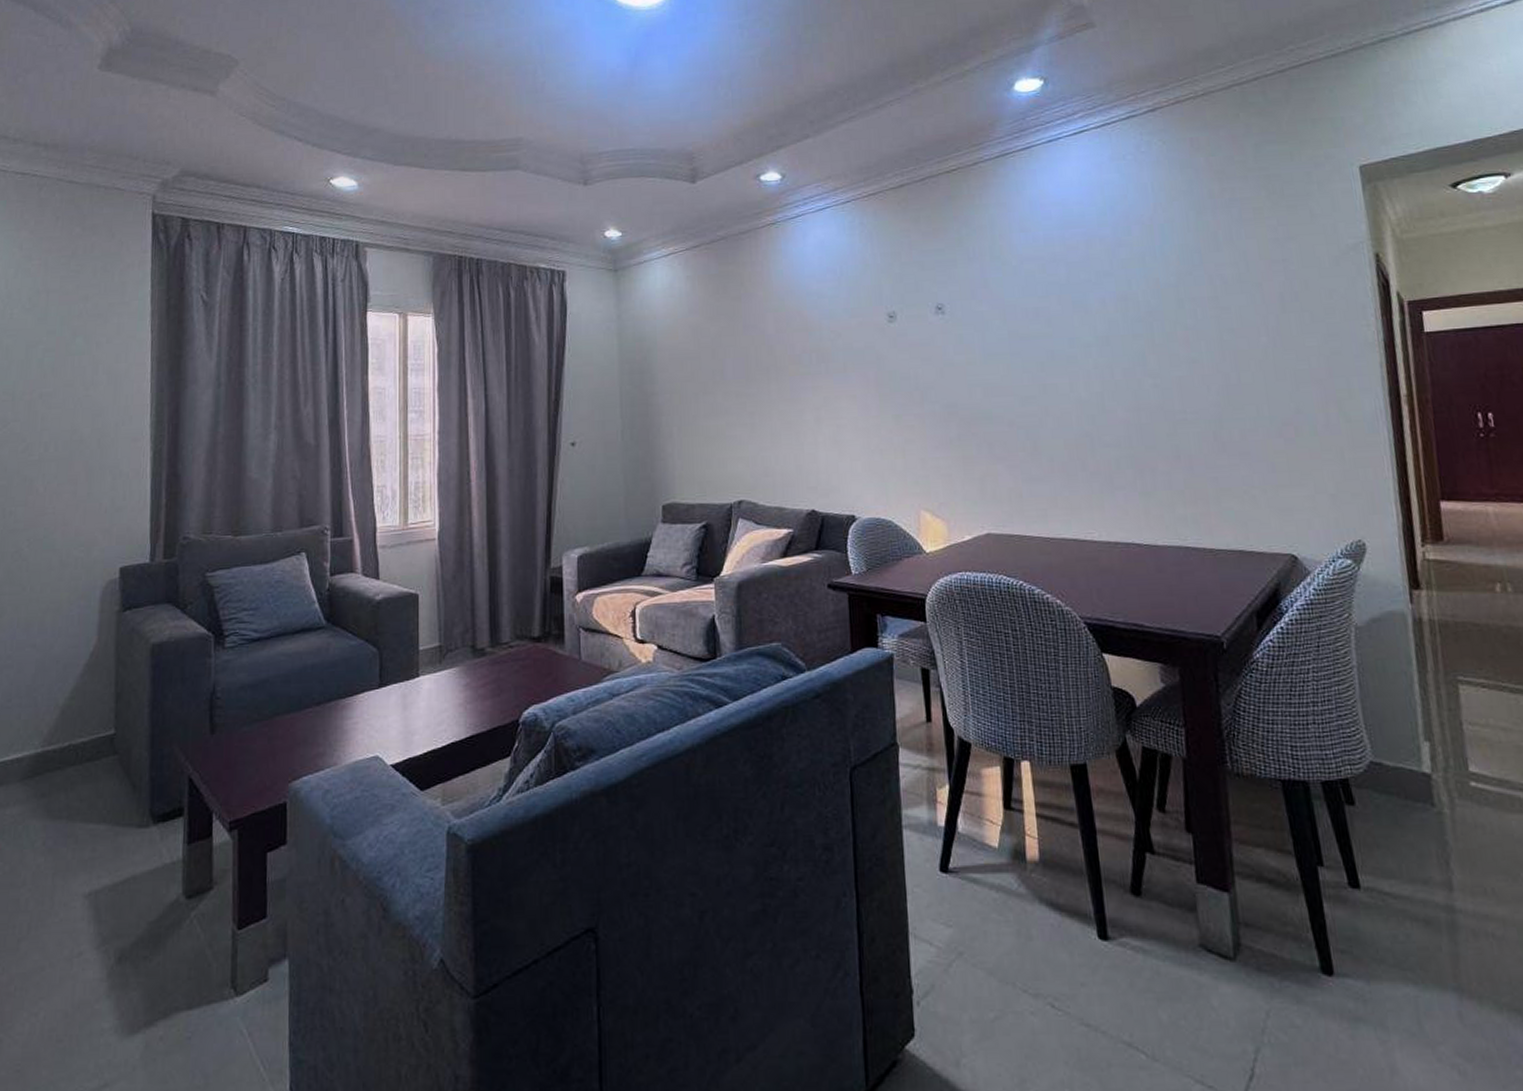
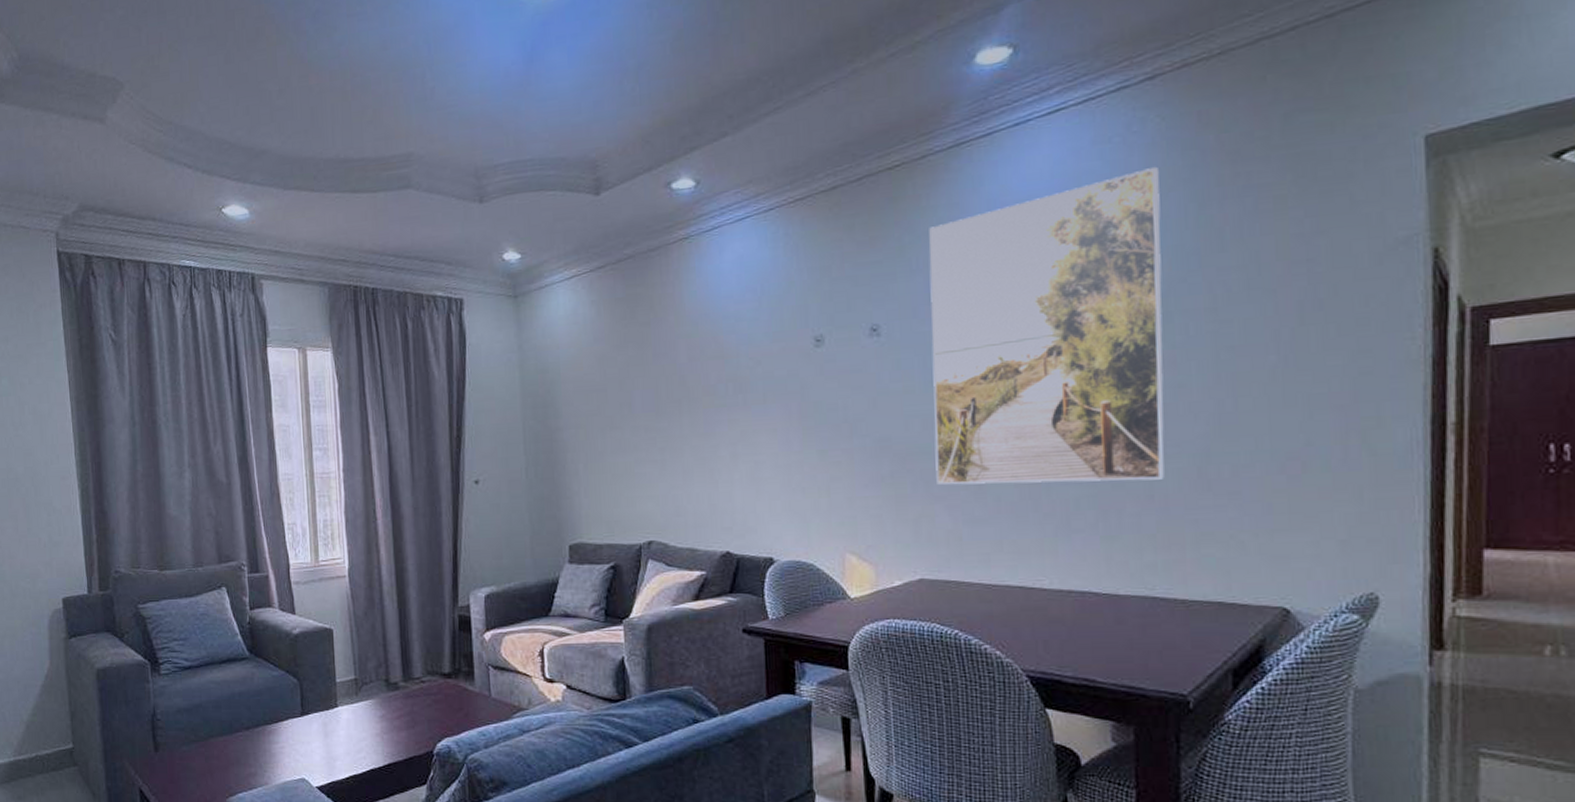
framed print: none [982,181,1187,447] -> present [929,167,1165,485]

